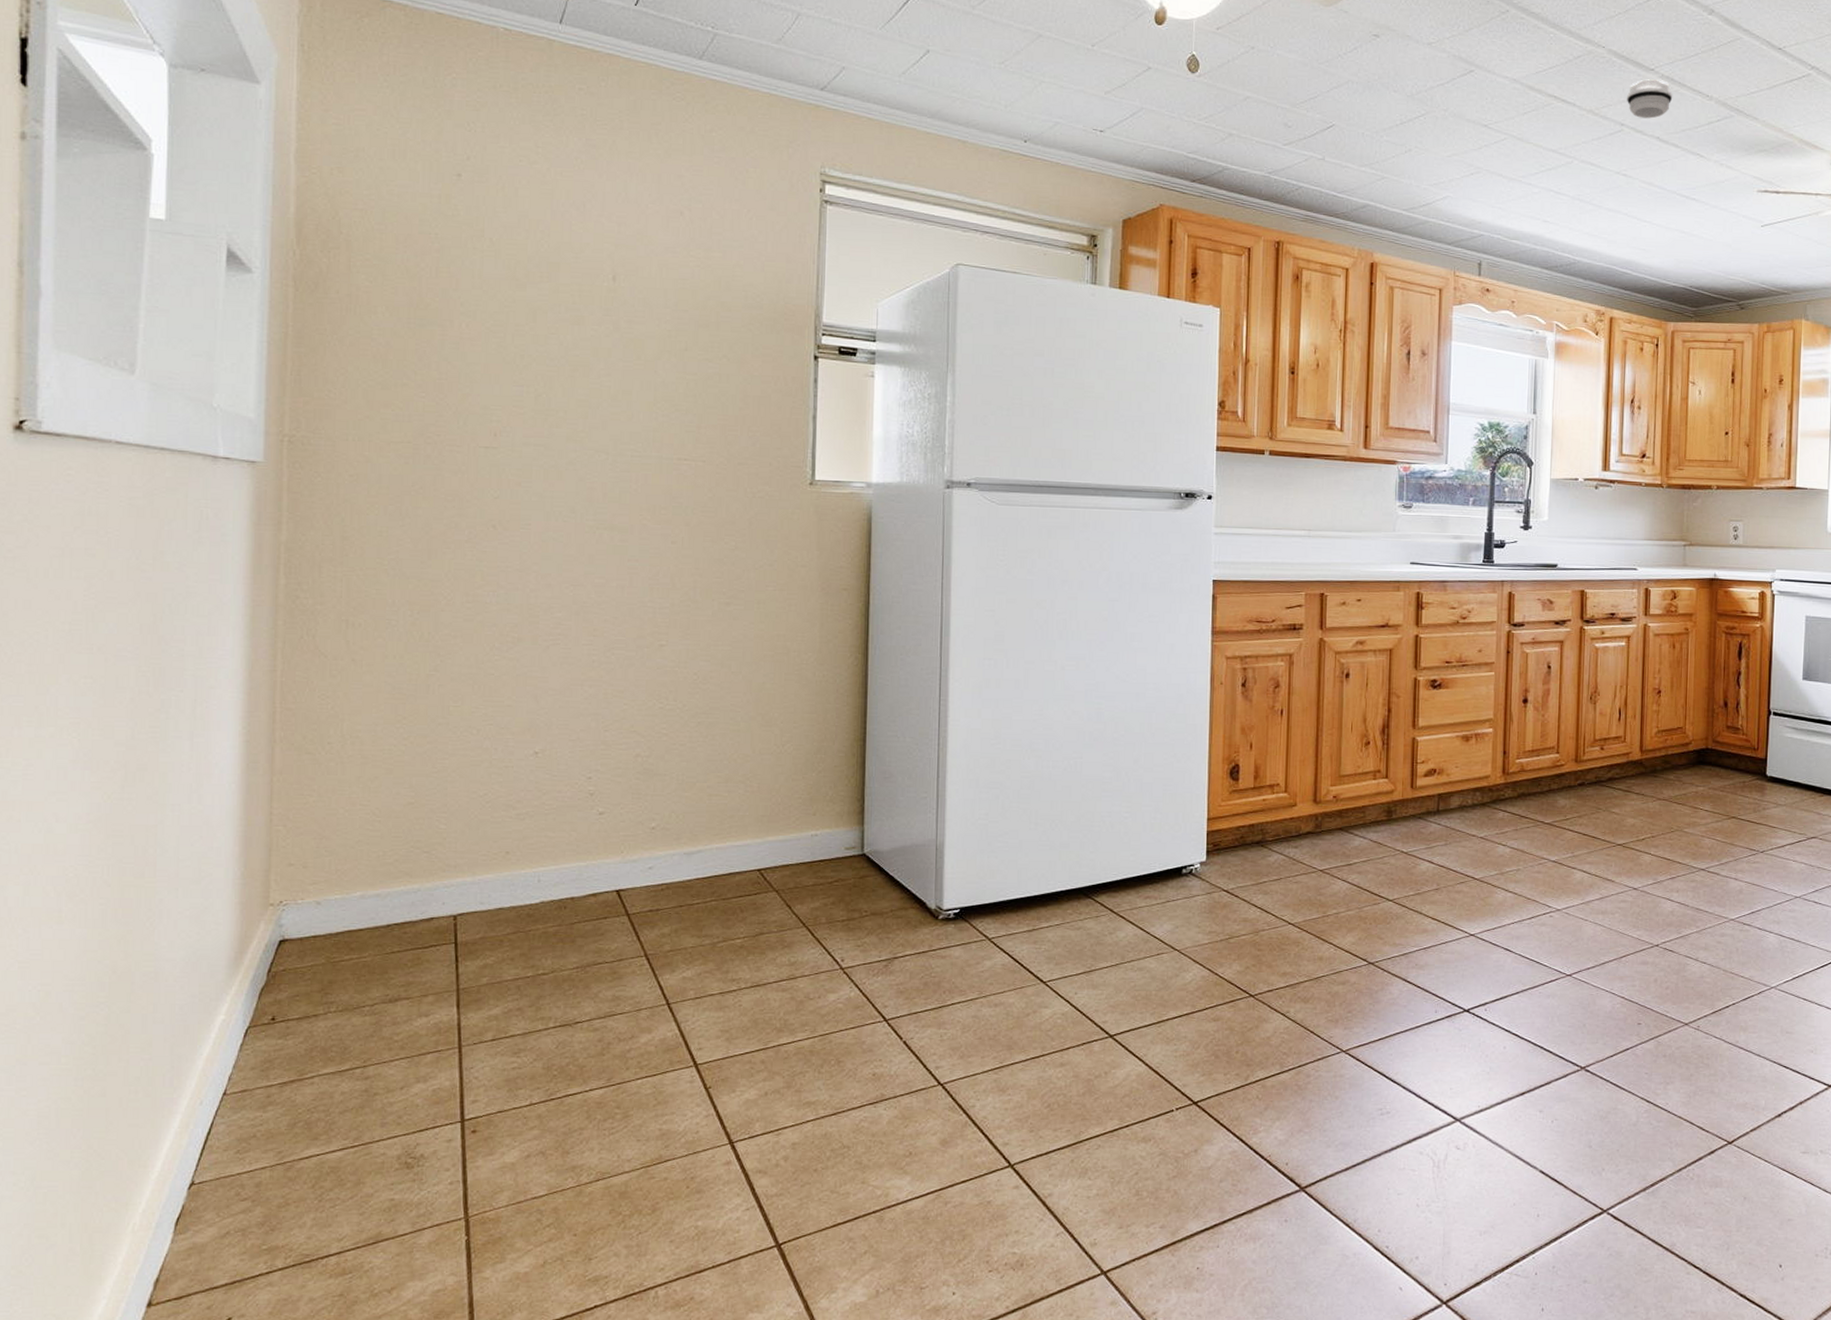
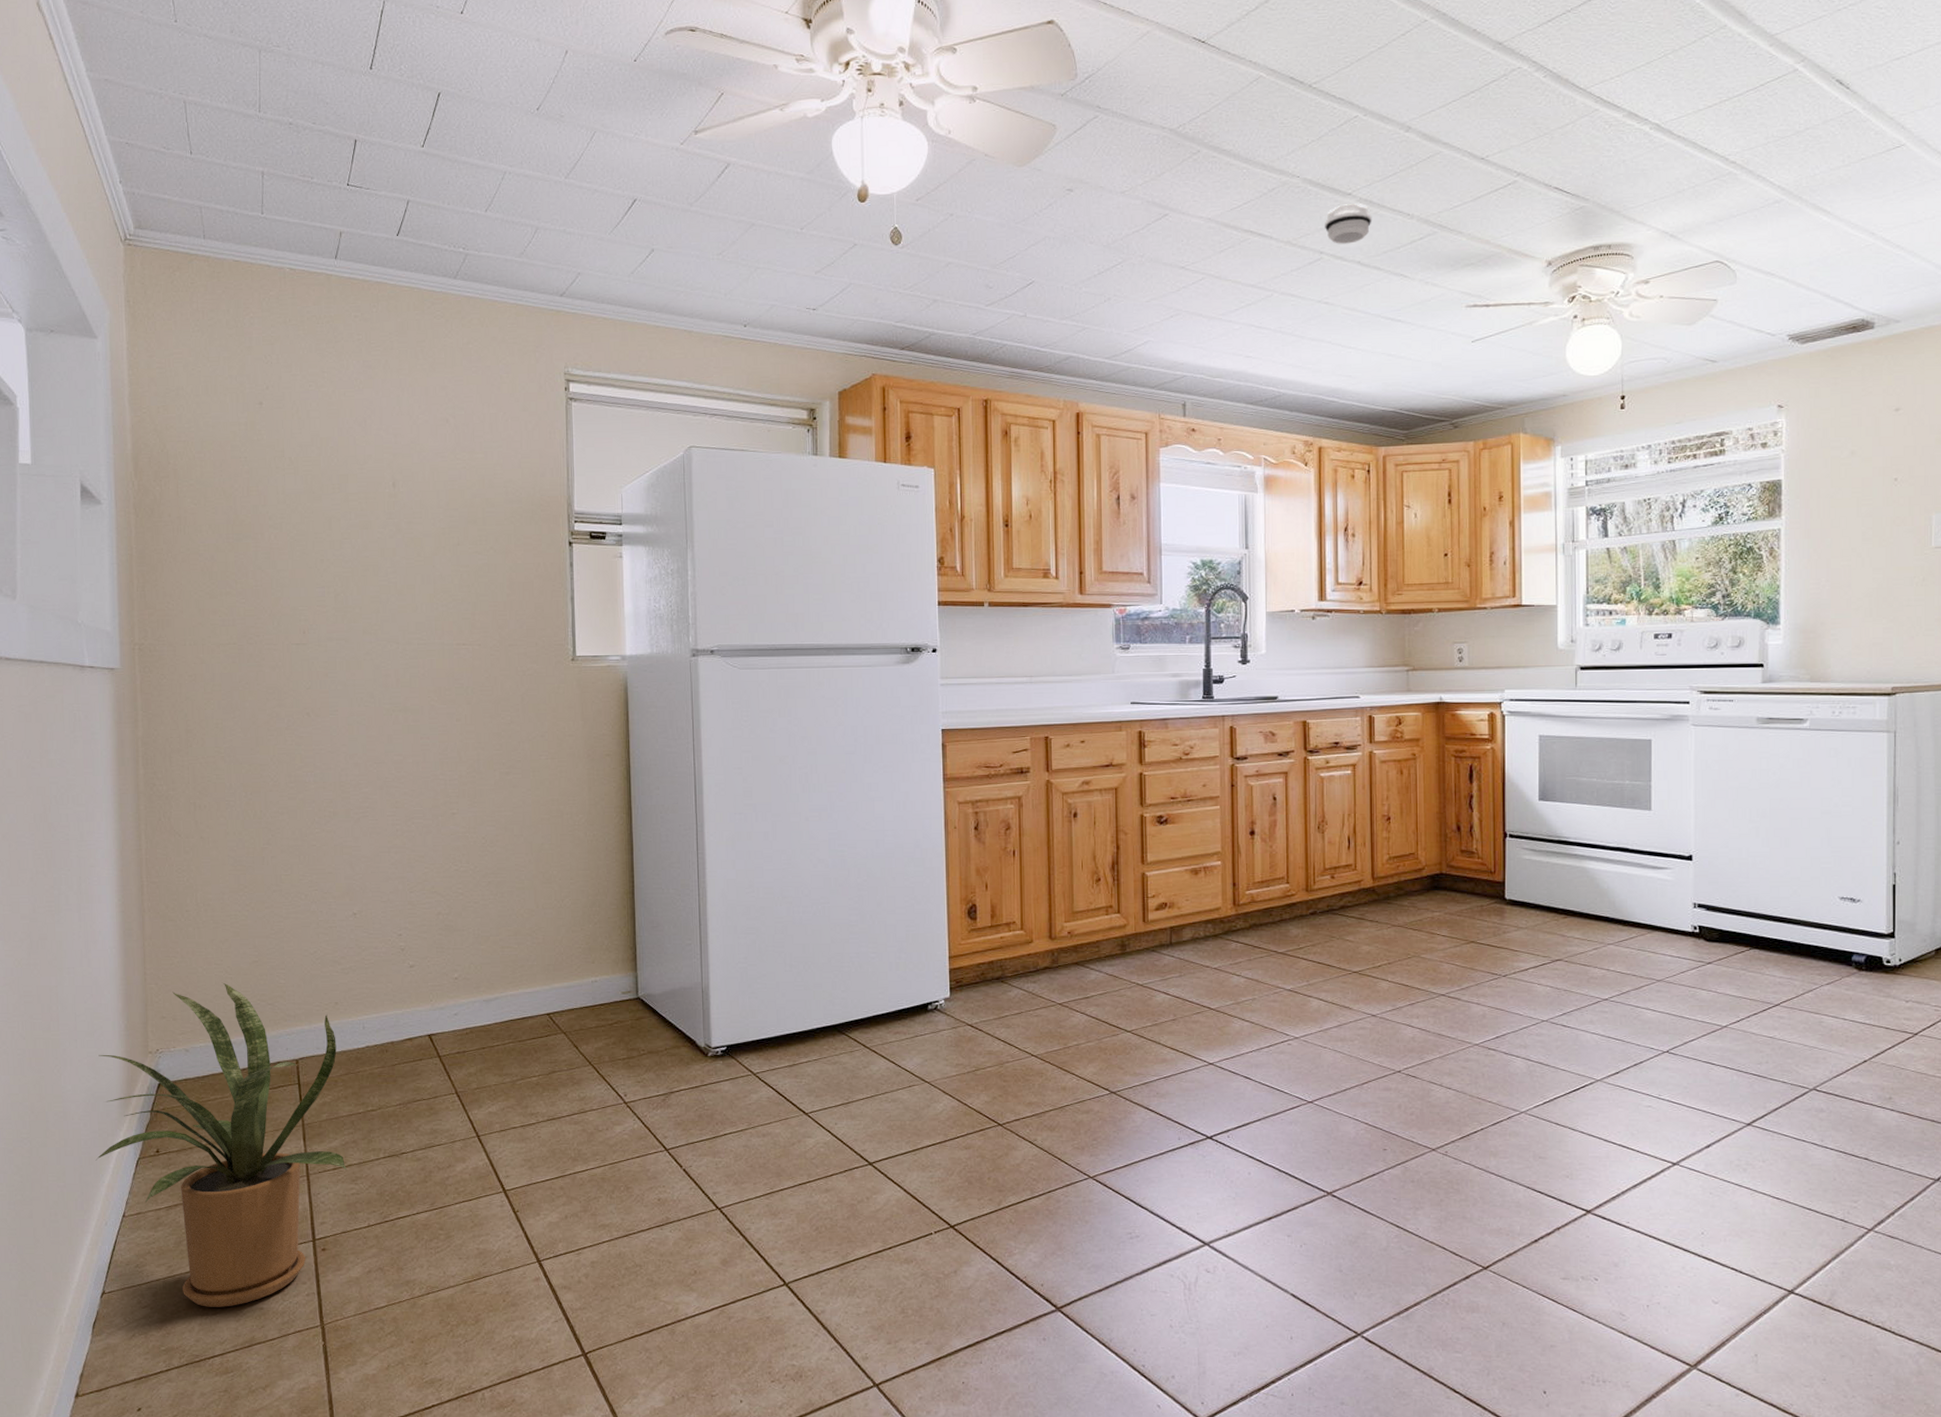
house plant: none [192,826,509,1199] -> present [95,982,348,1307]

